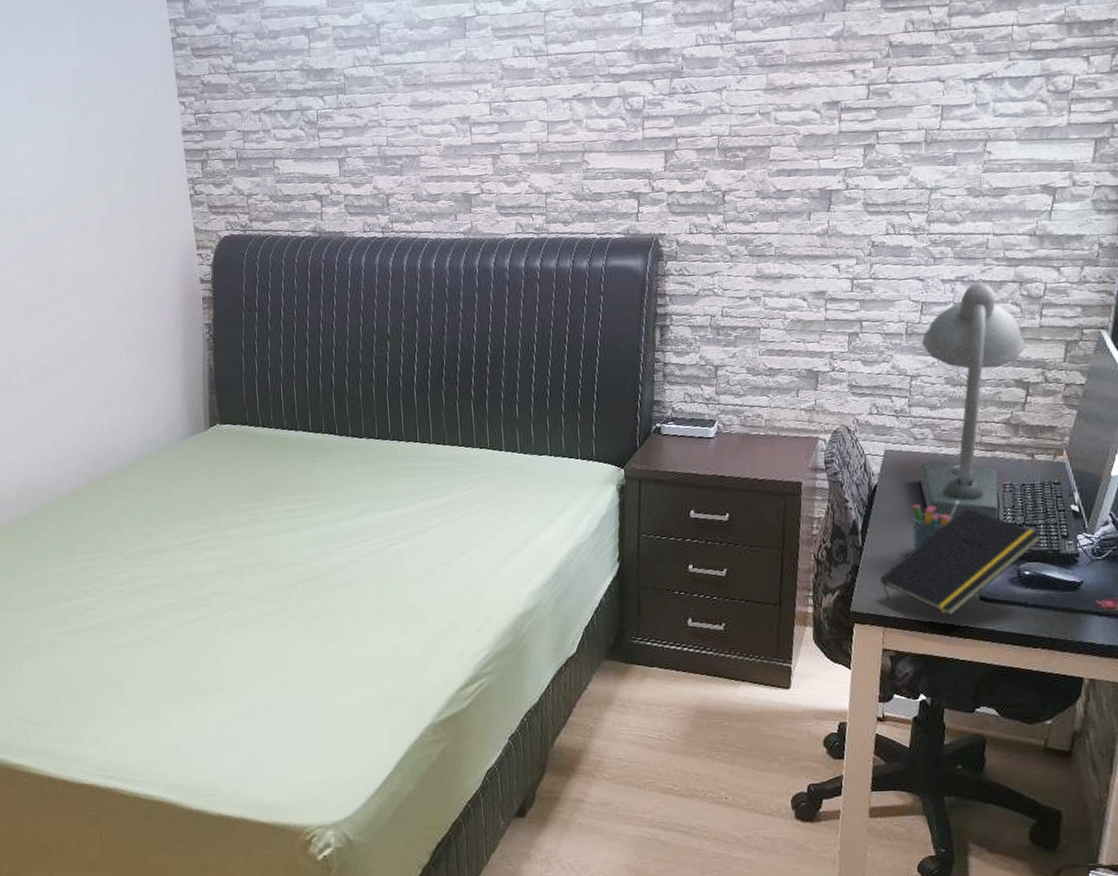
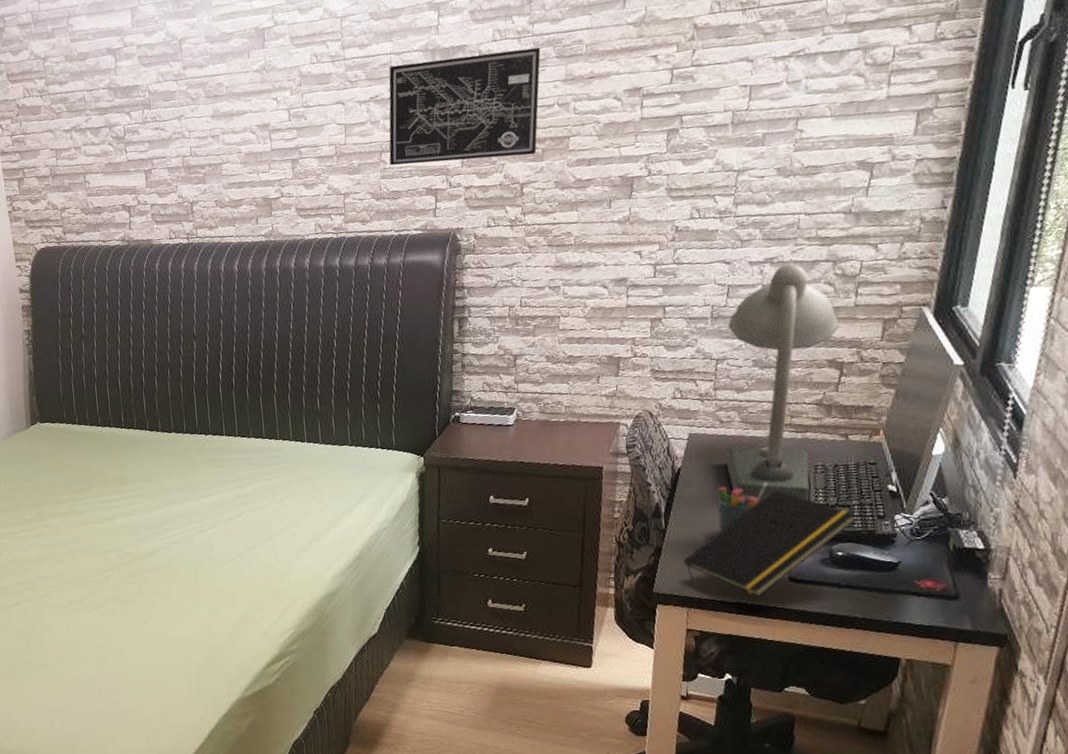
wall art: none [592,54,743,167] -> present [389,47,541,166]

